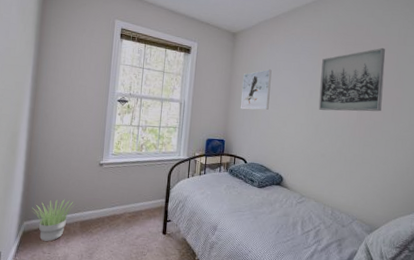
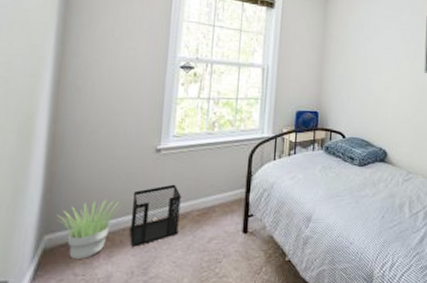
wastebasket: none [80,191,117,237] -> present [129,184,181,247]
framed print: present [240,69,272,110] -> none [335,27,371,75]

